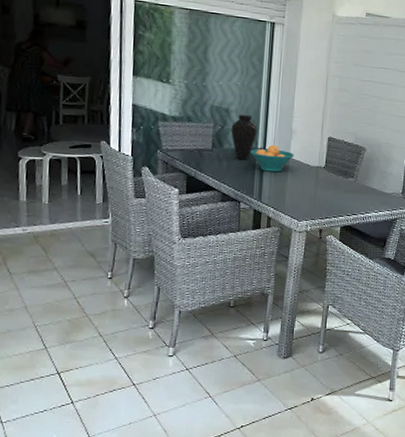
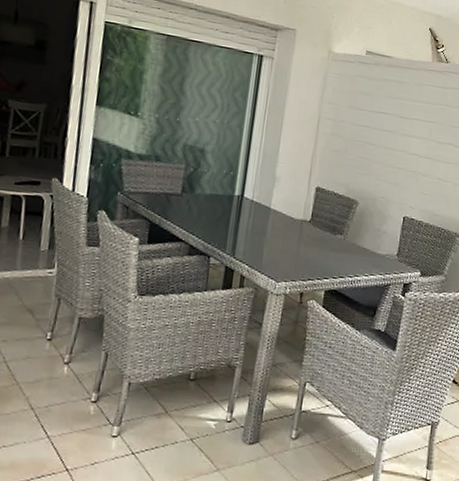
vase: present [231,115,257,160] -> none [204,156,236,209]
fruit bowl: present [251,144,295,172] -> none [226,192,277,224]

